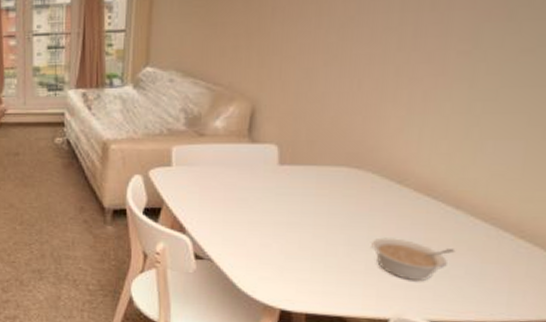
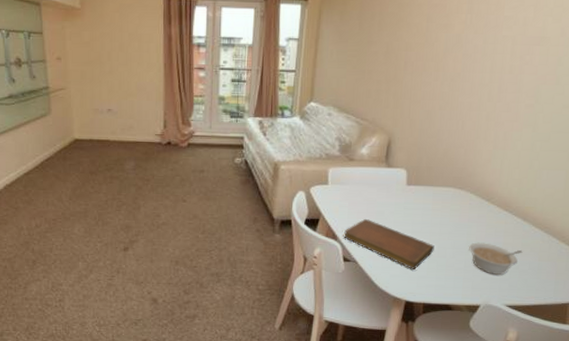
notebook: none [194,208,320,271] -> present [344,219,435,269]

